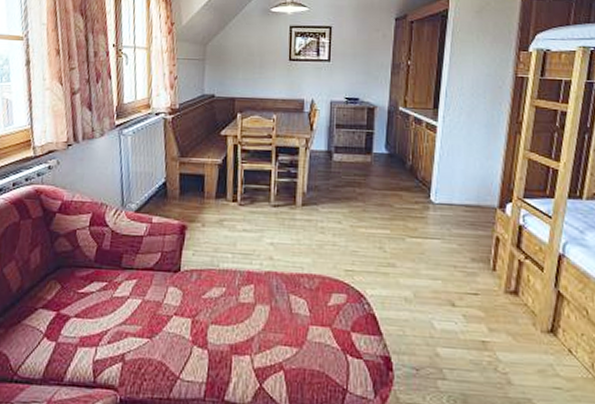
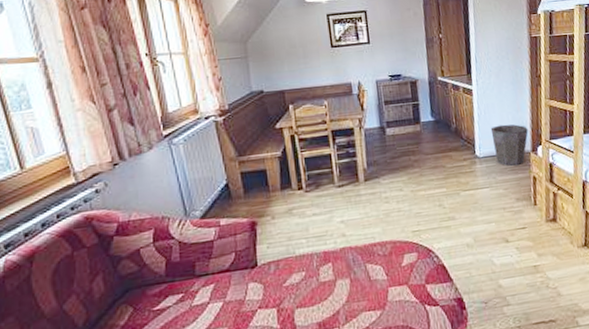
waste bin: none [452,170,497,220] -> present [490,124,528,166]

